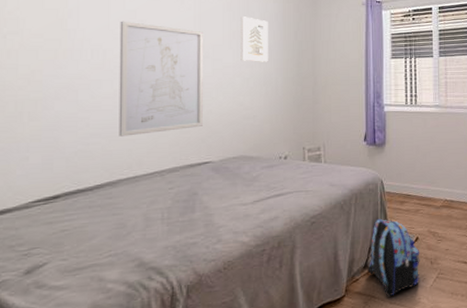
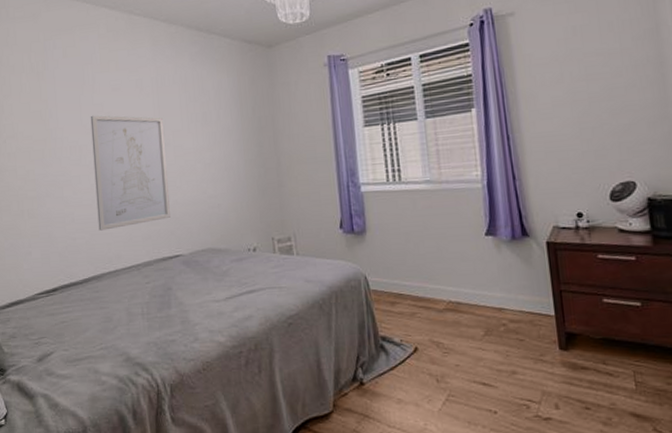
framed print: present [240,16,268,62] -> none [196,96,228,145]
backpack: present [367,218,420,297] -> none [357,322,423,418]

